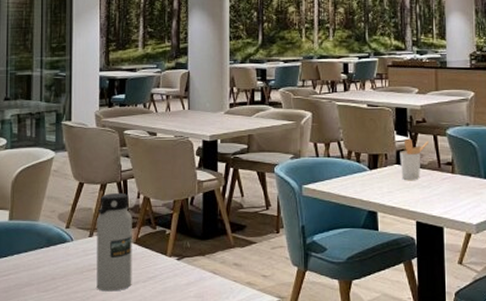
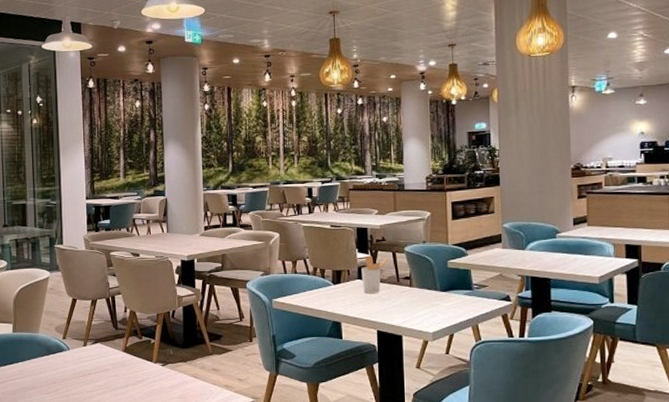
water bottle: present [97,192,132,292] -> none [90,307,123,394]

